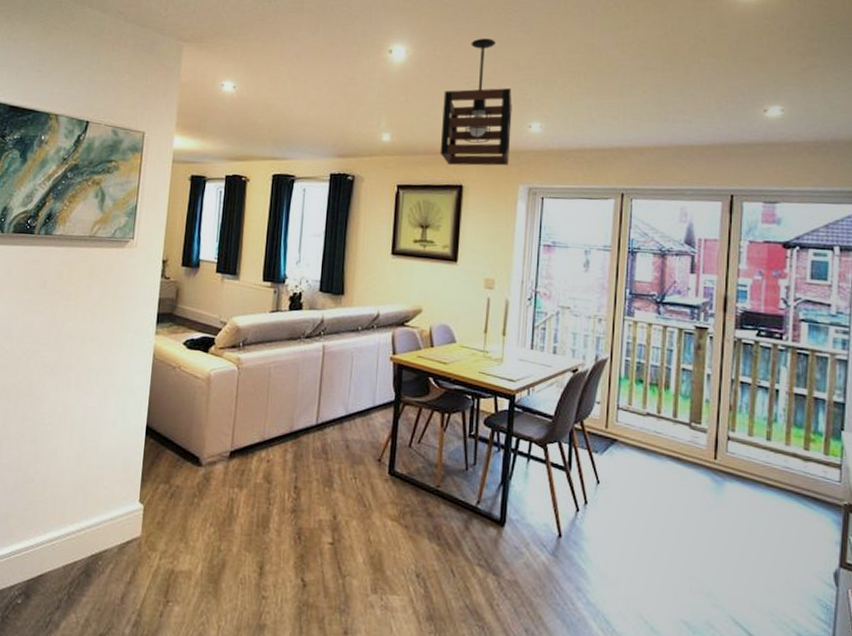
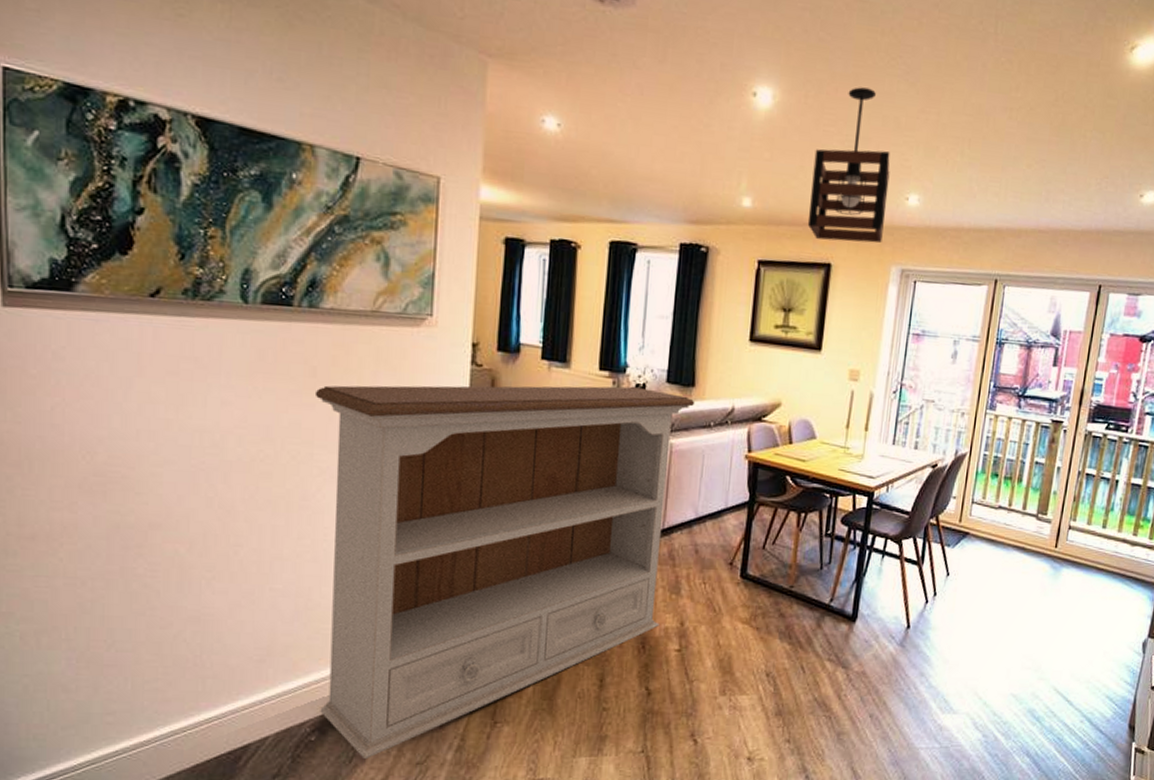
bookshelf: none [26,295,345,626] -> present [314,385,695,760]

